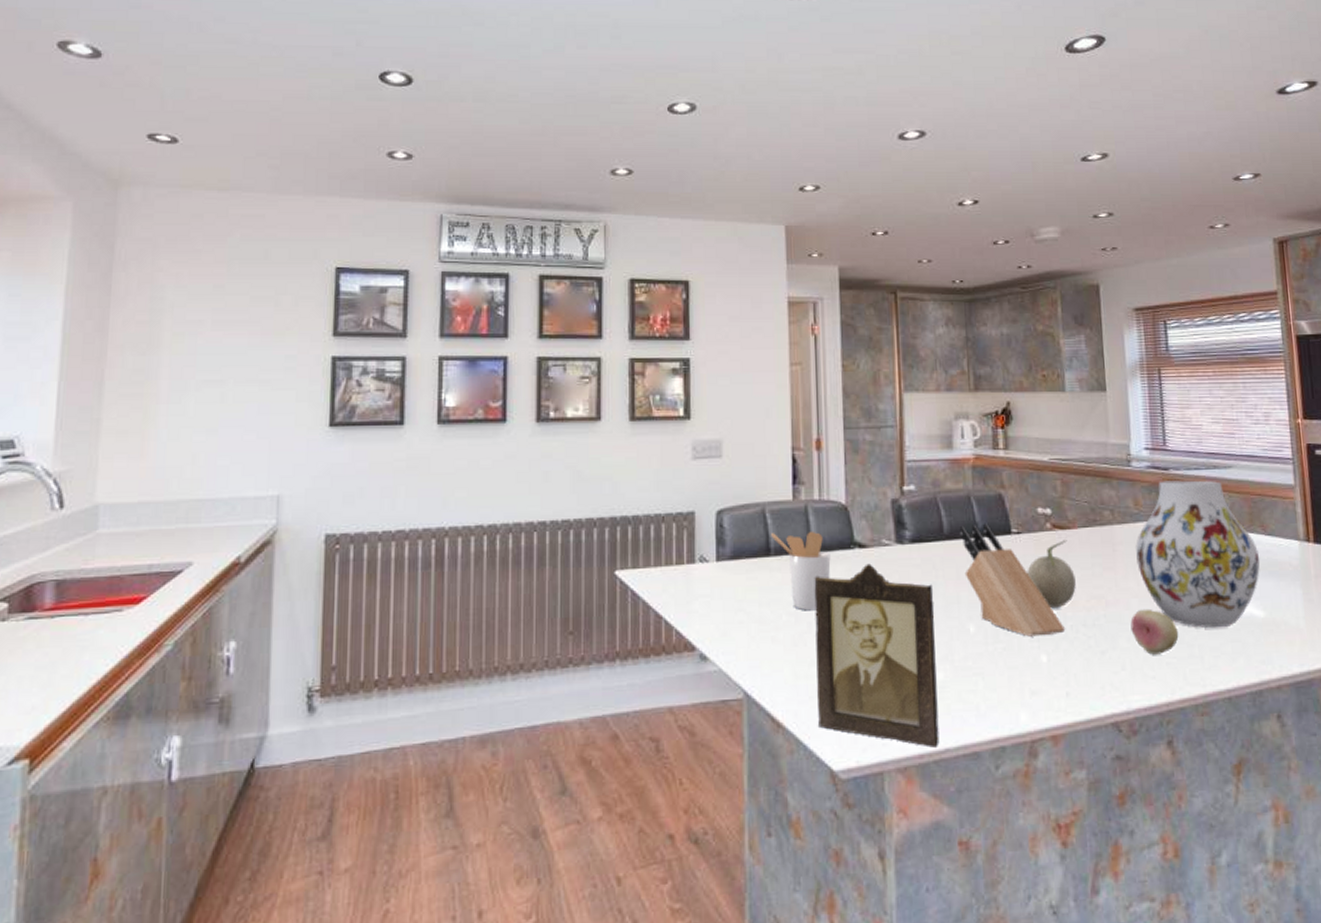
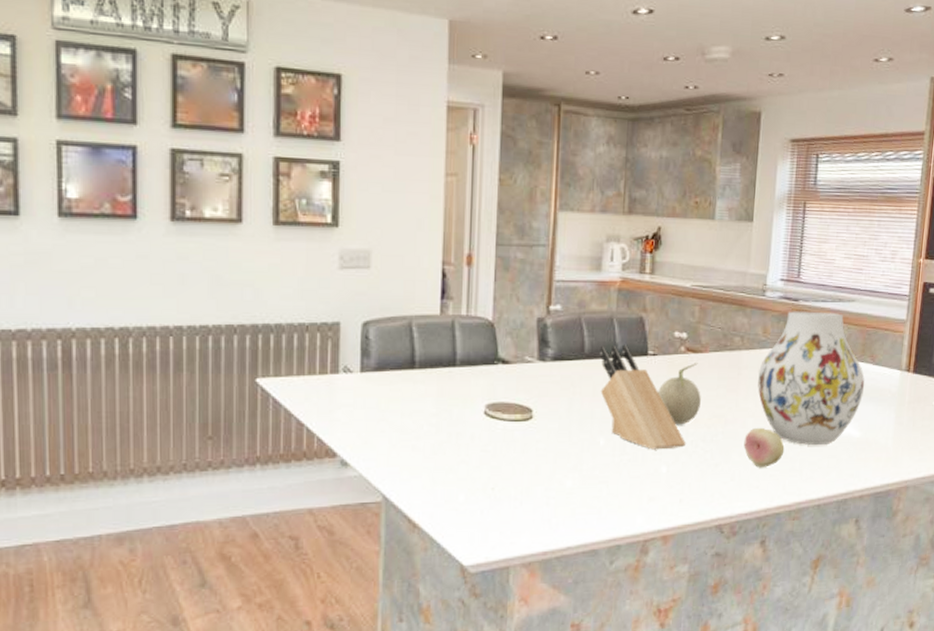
utensil holder: present [771,532,831,611] -> none [417,346,474,422]
photo frame: present [814,563,940,749] -> none [452,379,570,547]

